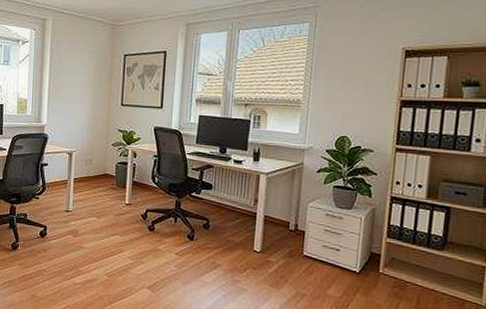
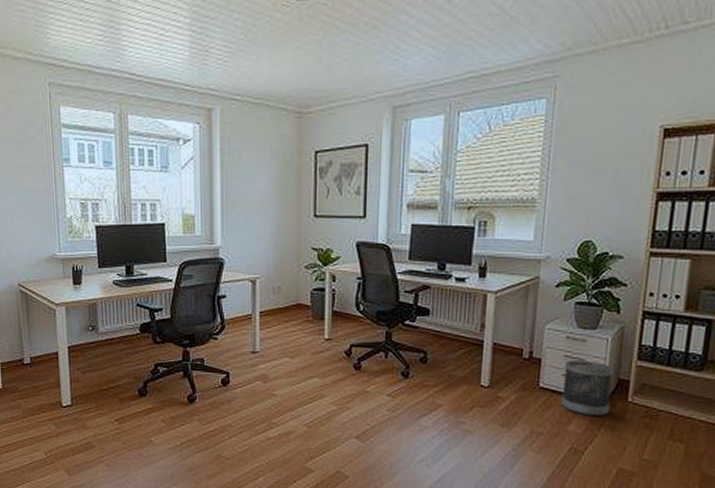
wastebasket: none [321,234,367,284] -> present [561,360,614,417]

